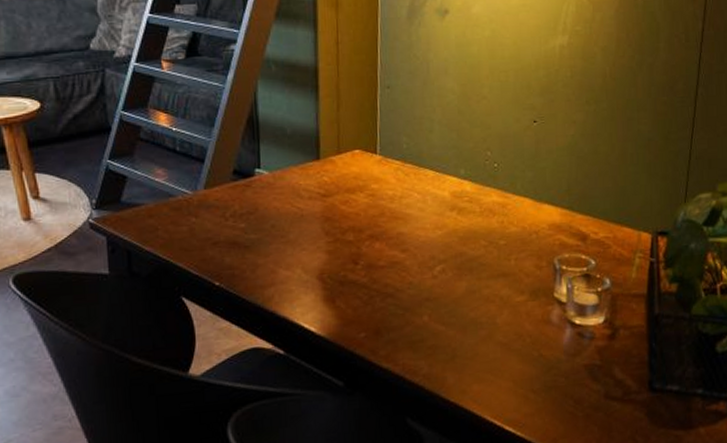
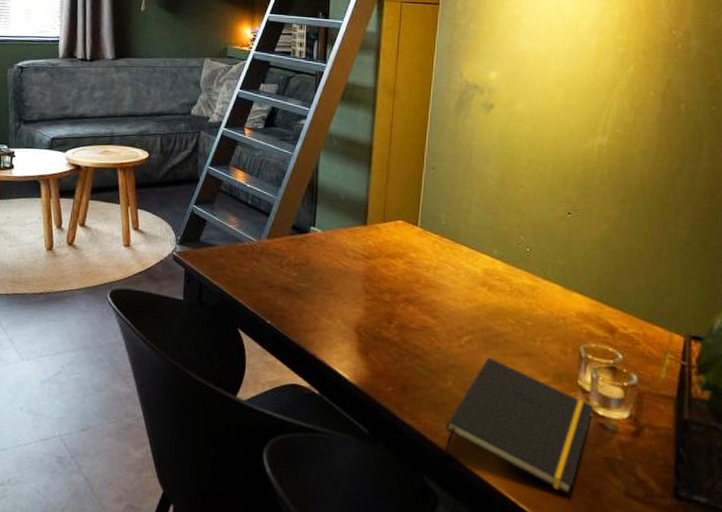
notepad: none [424,284,570,408] -> present [443,357,593,495]

